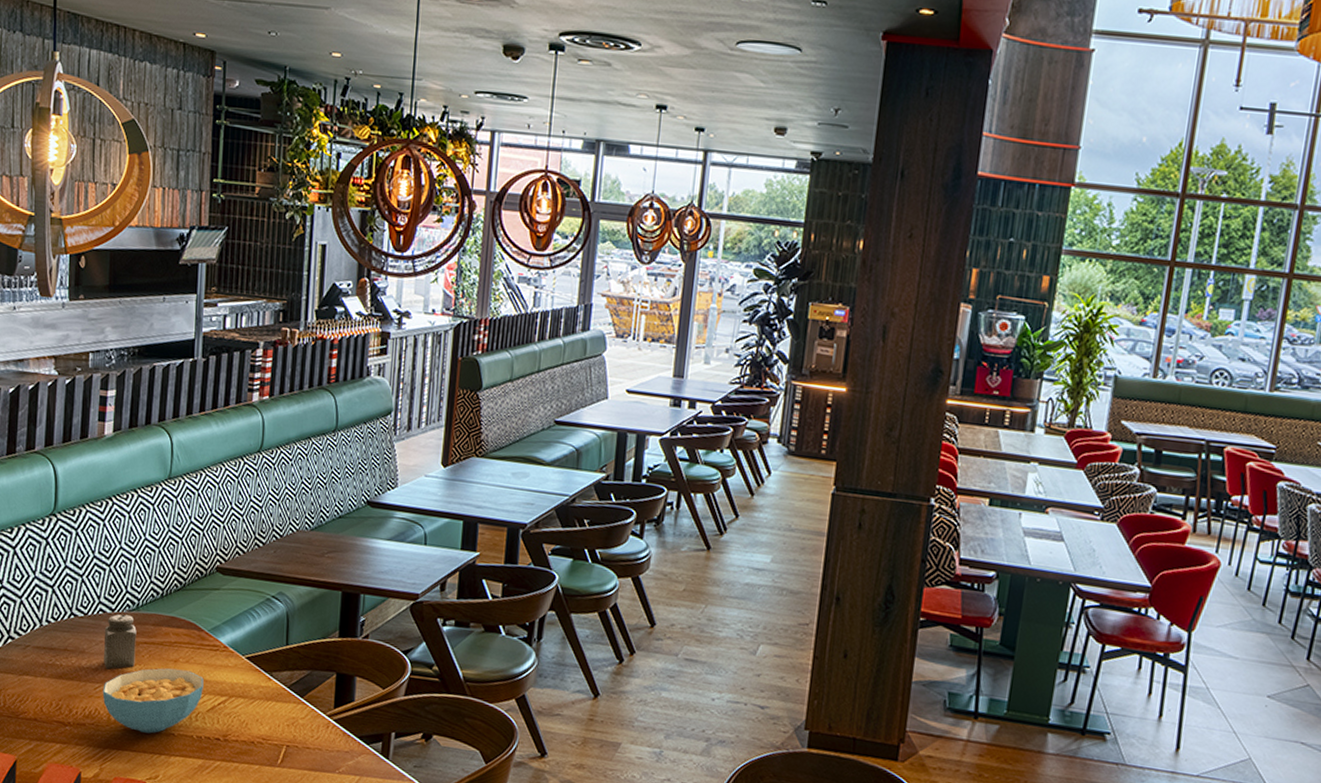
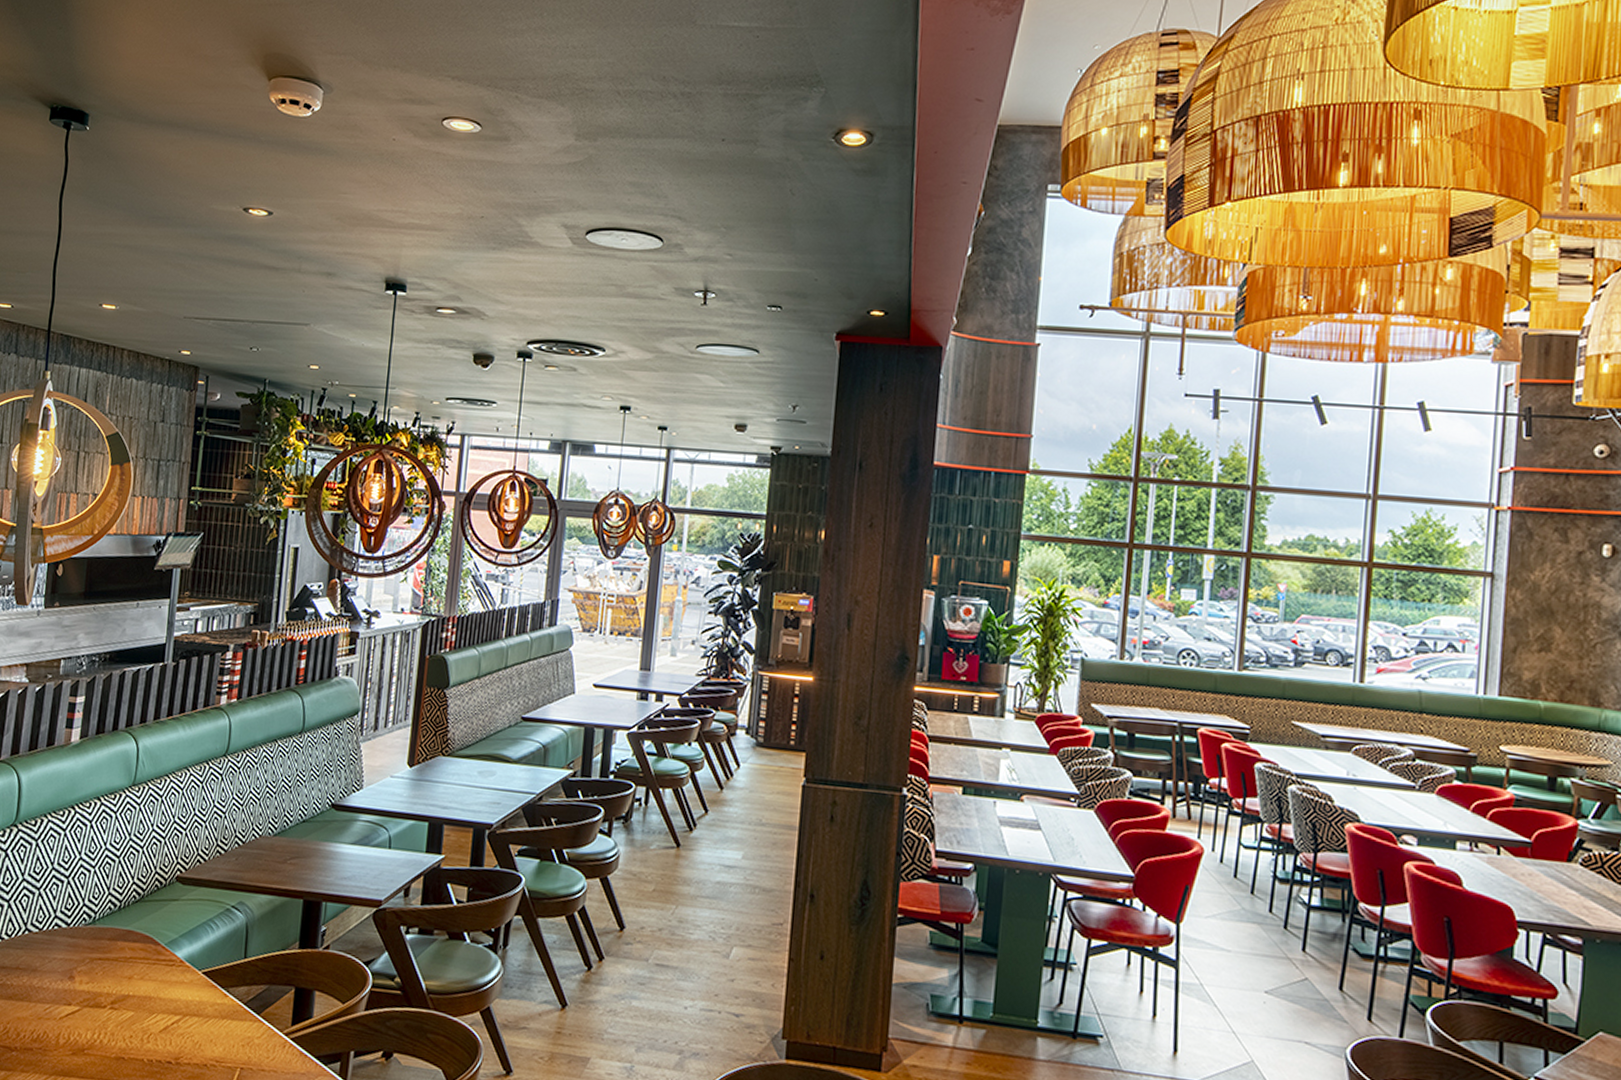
cereal bowl: present [102,668,204,734] -> none [52,985,158,1058]
salt shaker: present [104,614,137,670] -> none [56,928,92,989]

